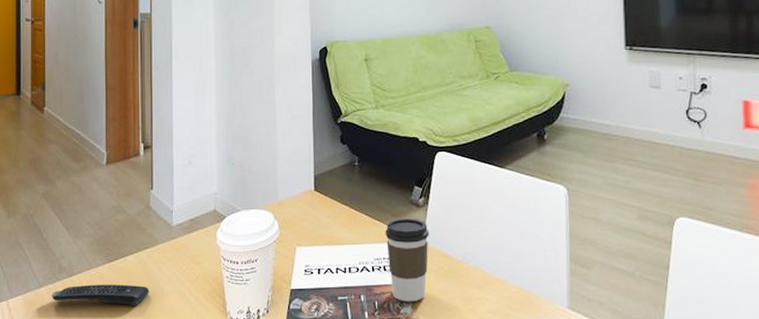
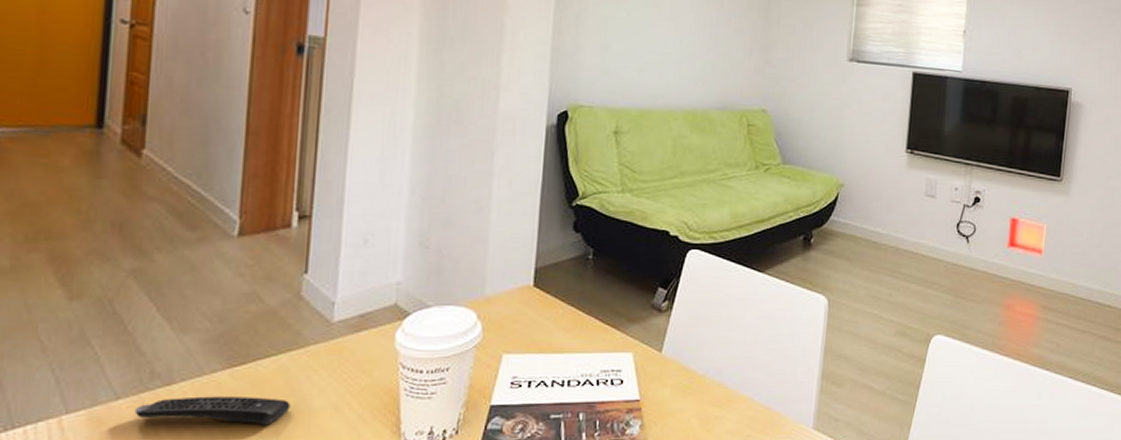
coffee cup: present [385,219,429,302] -> none [617,325,670,422]

